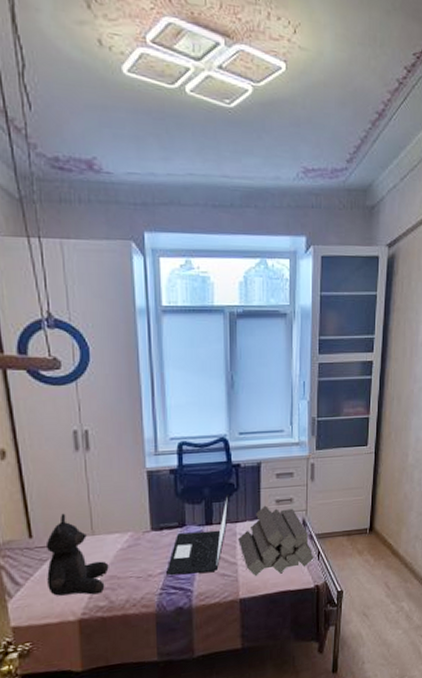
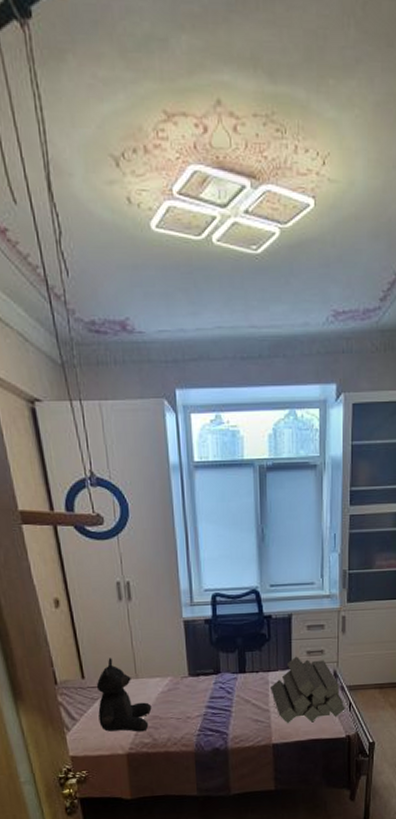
laptop: present [166,495,229,575] -> none [203,645,261,718]

